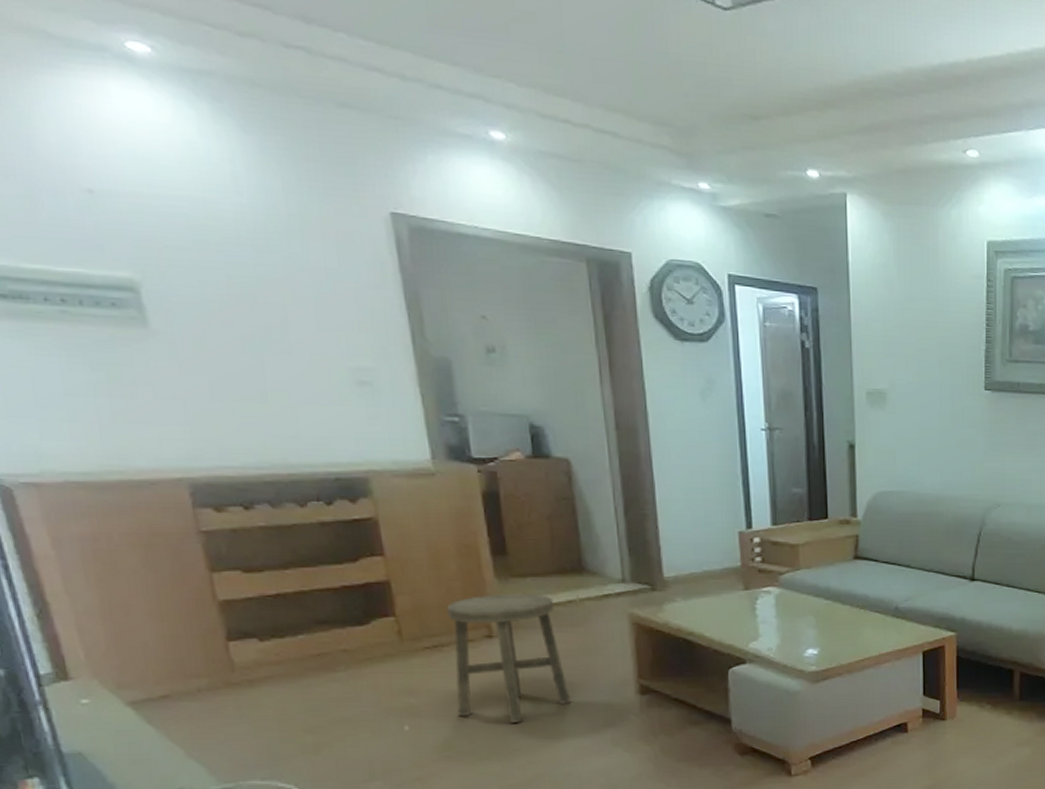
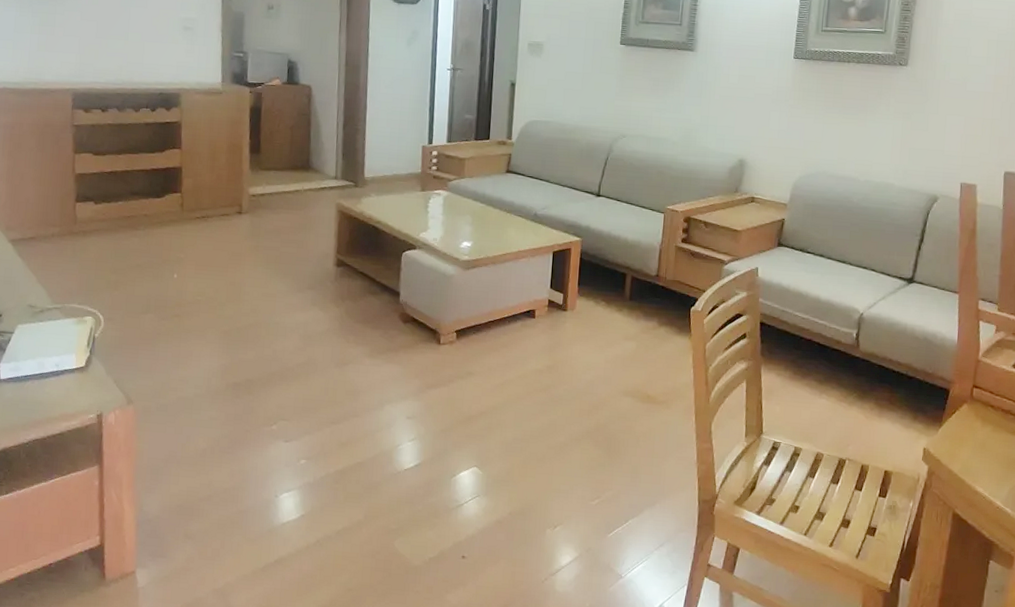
stool: present [447,593,570,723] -> none [210,181,288,280]

